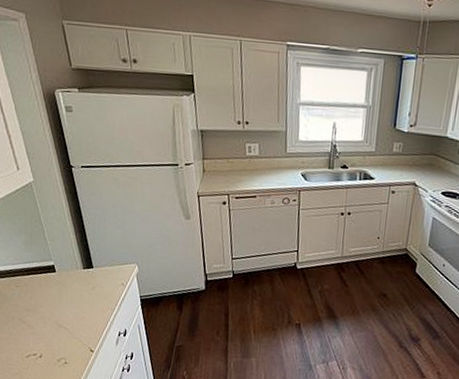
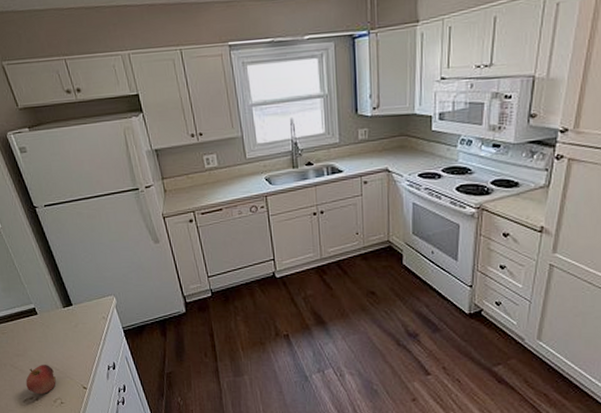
fruit: none [31,322,64,353] -> present [25,365,56,395]

